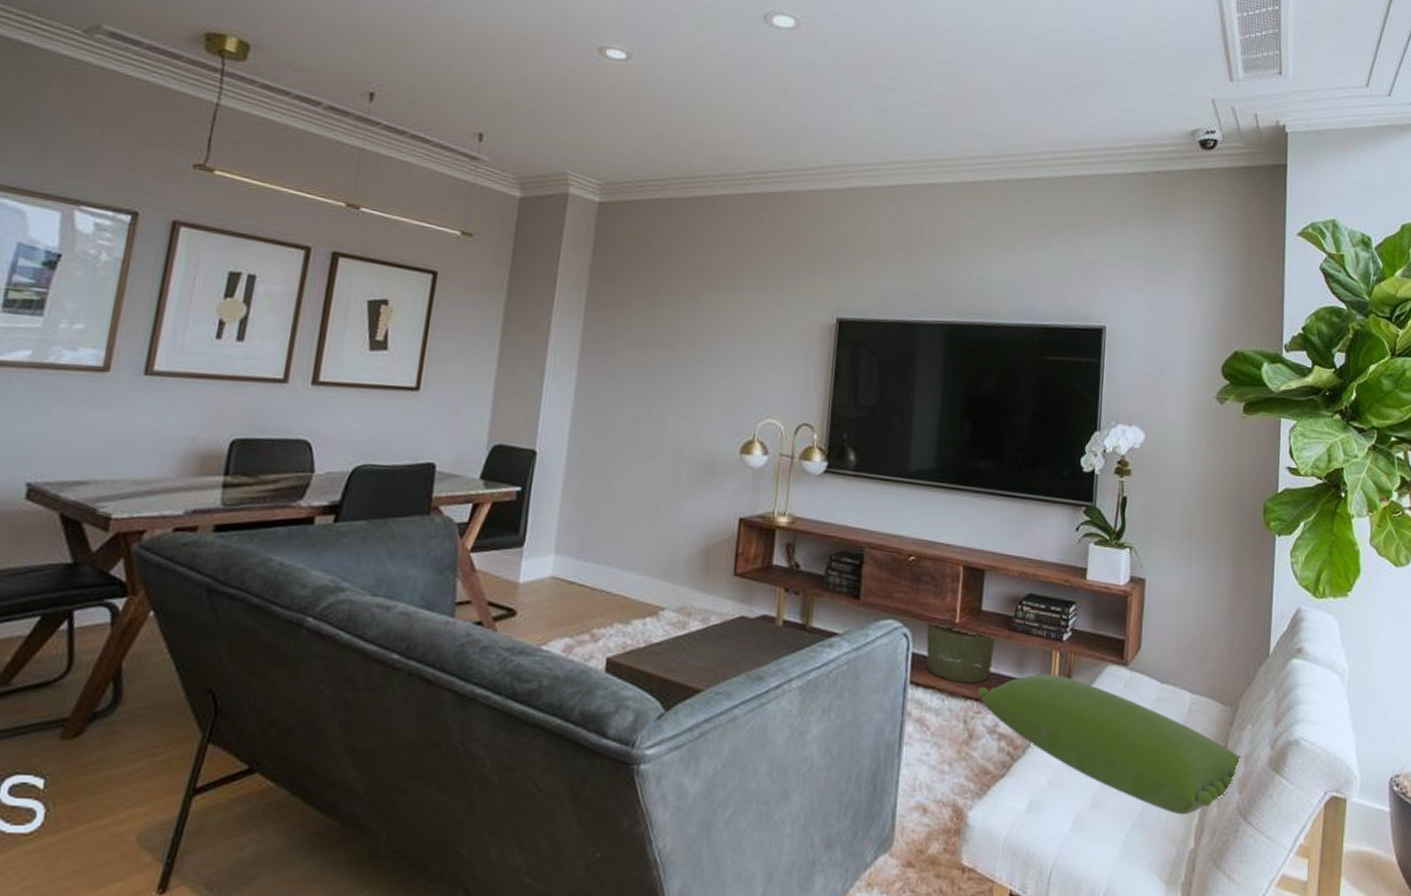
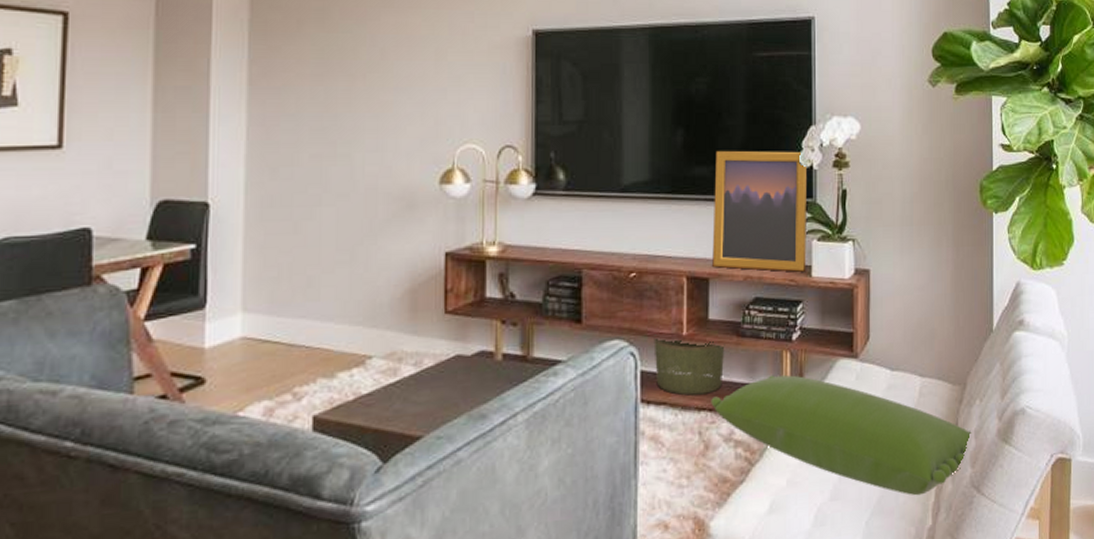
picture frame: none [989,446,1090,574] -> present [712,150,808,272]

